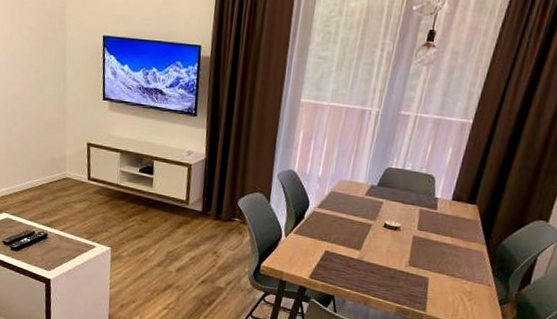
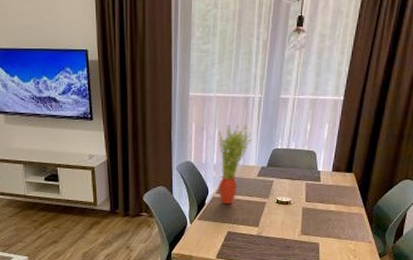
potted plant: none [320,136,364,222] -> present [217,123,252,205]

